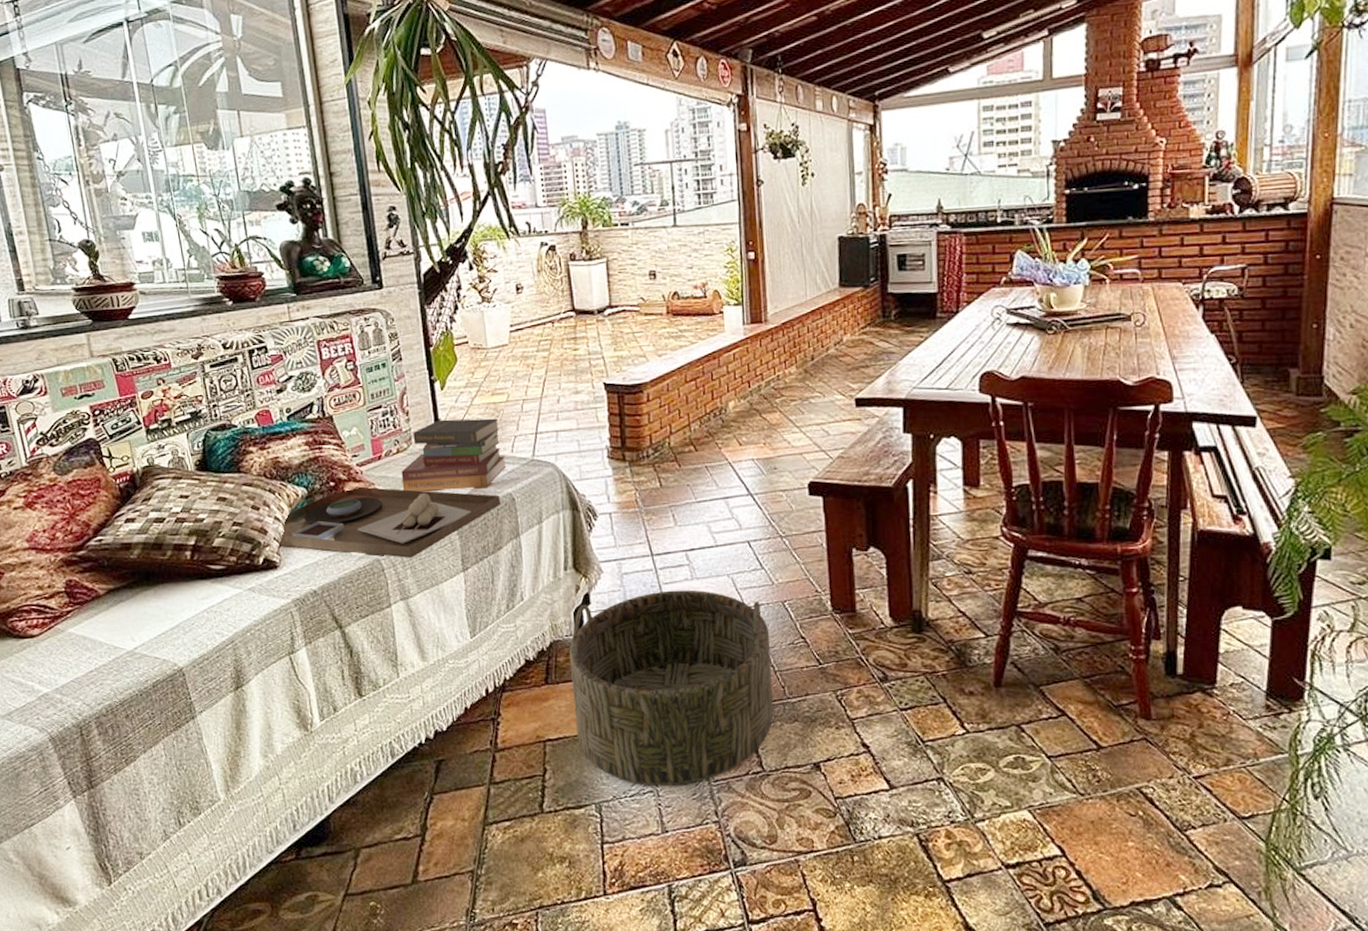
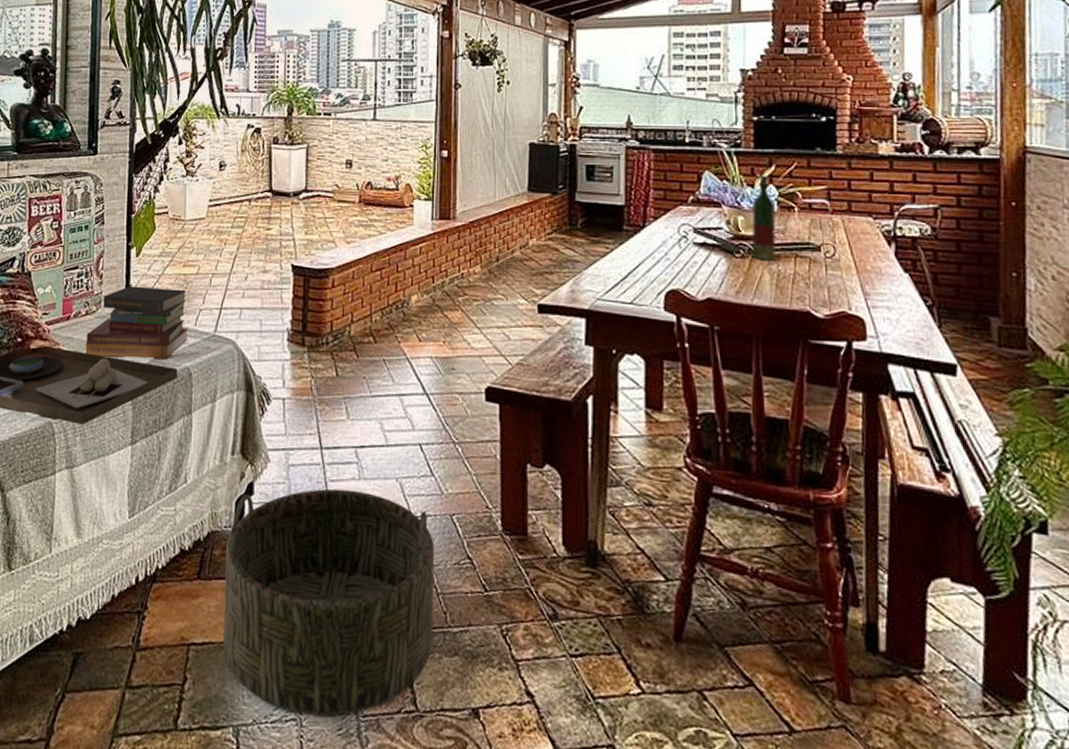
wine bottle: none [1064,249,1088,335] -> present [751,174,776,261]

